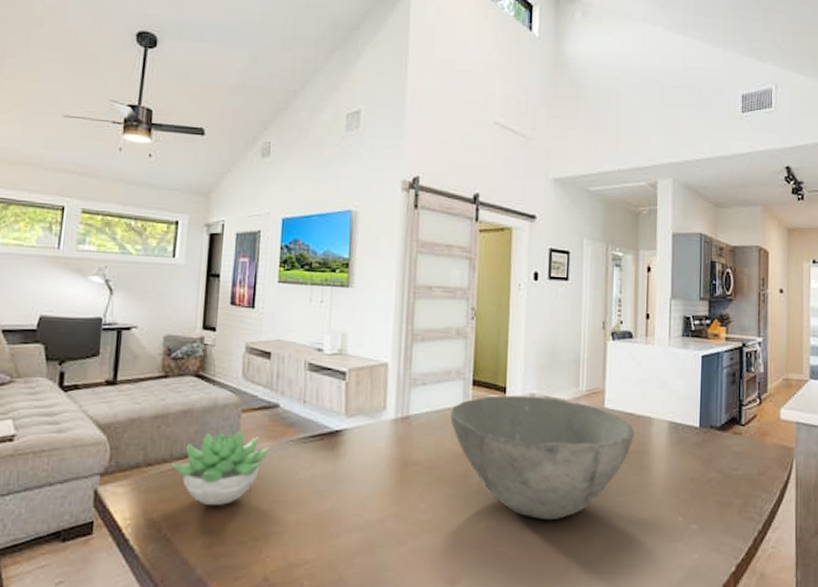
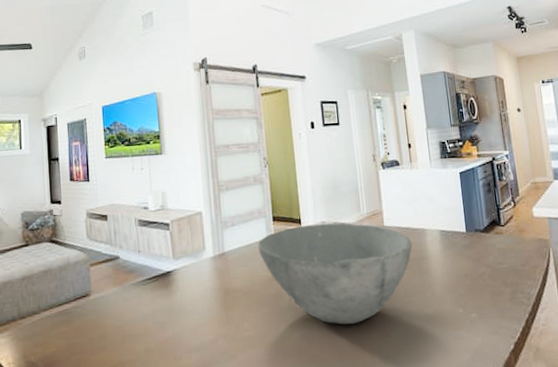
succulent plant: present [171,431,270,506] -> none [39,281,117,345]

